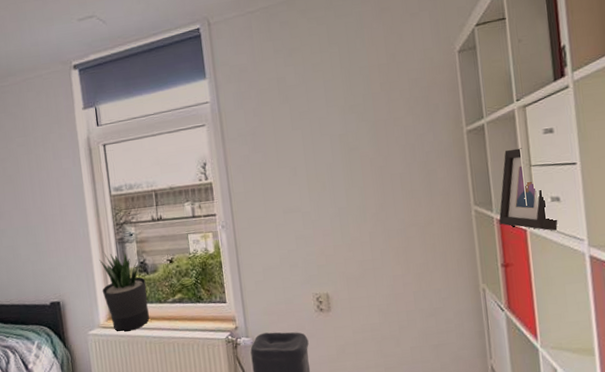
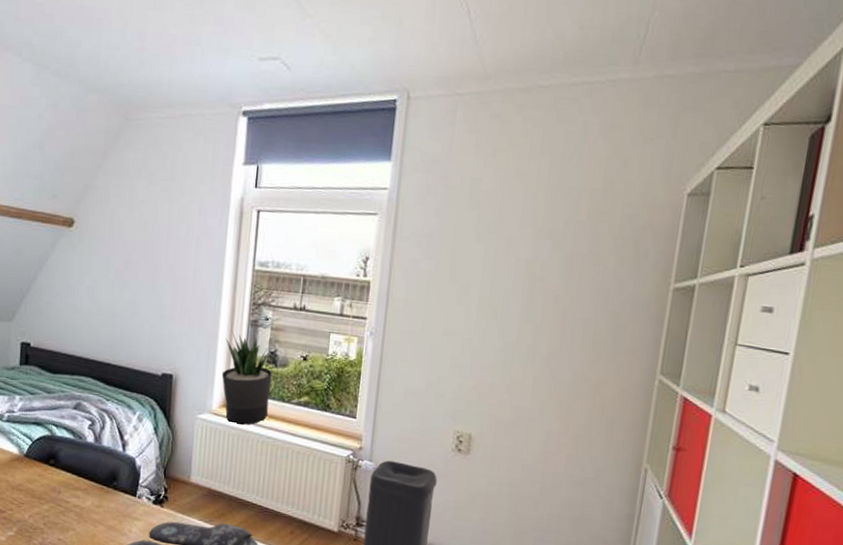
picture frame: present [499,148,558,231] -> none [683,320,750,424]

